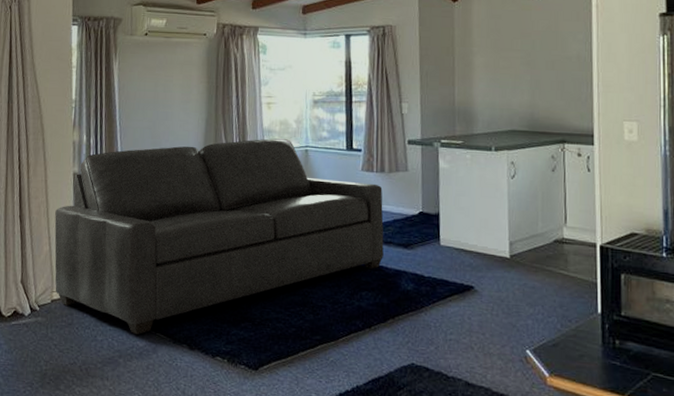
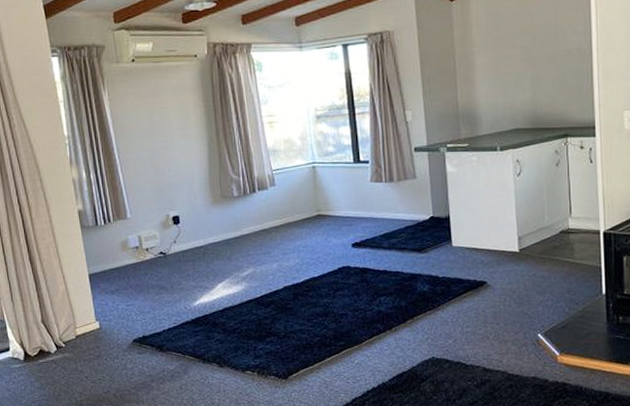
sofa: present [54,138,384,334] -> none [65,157,398,359]

